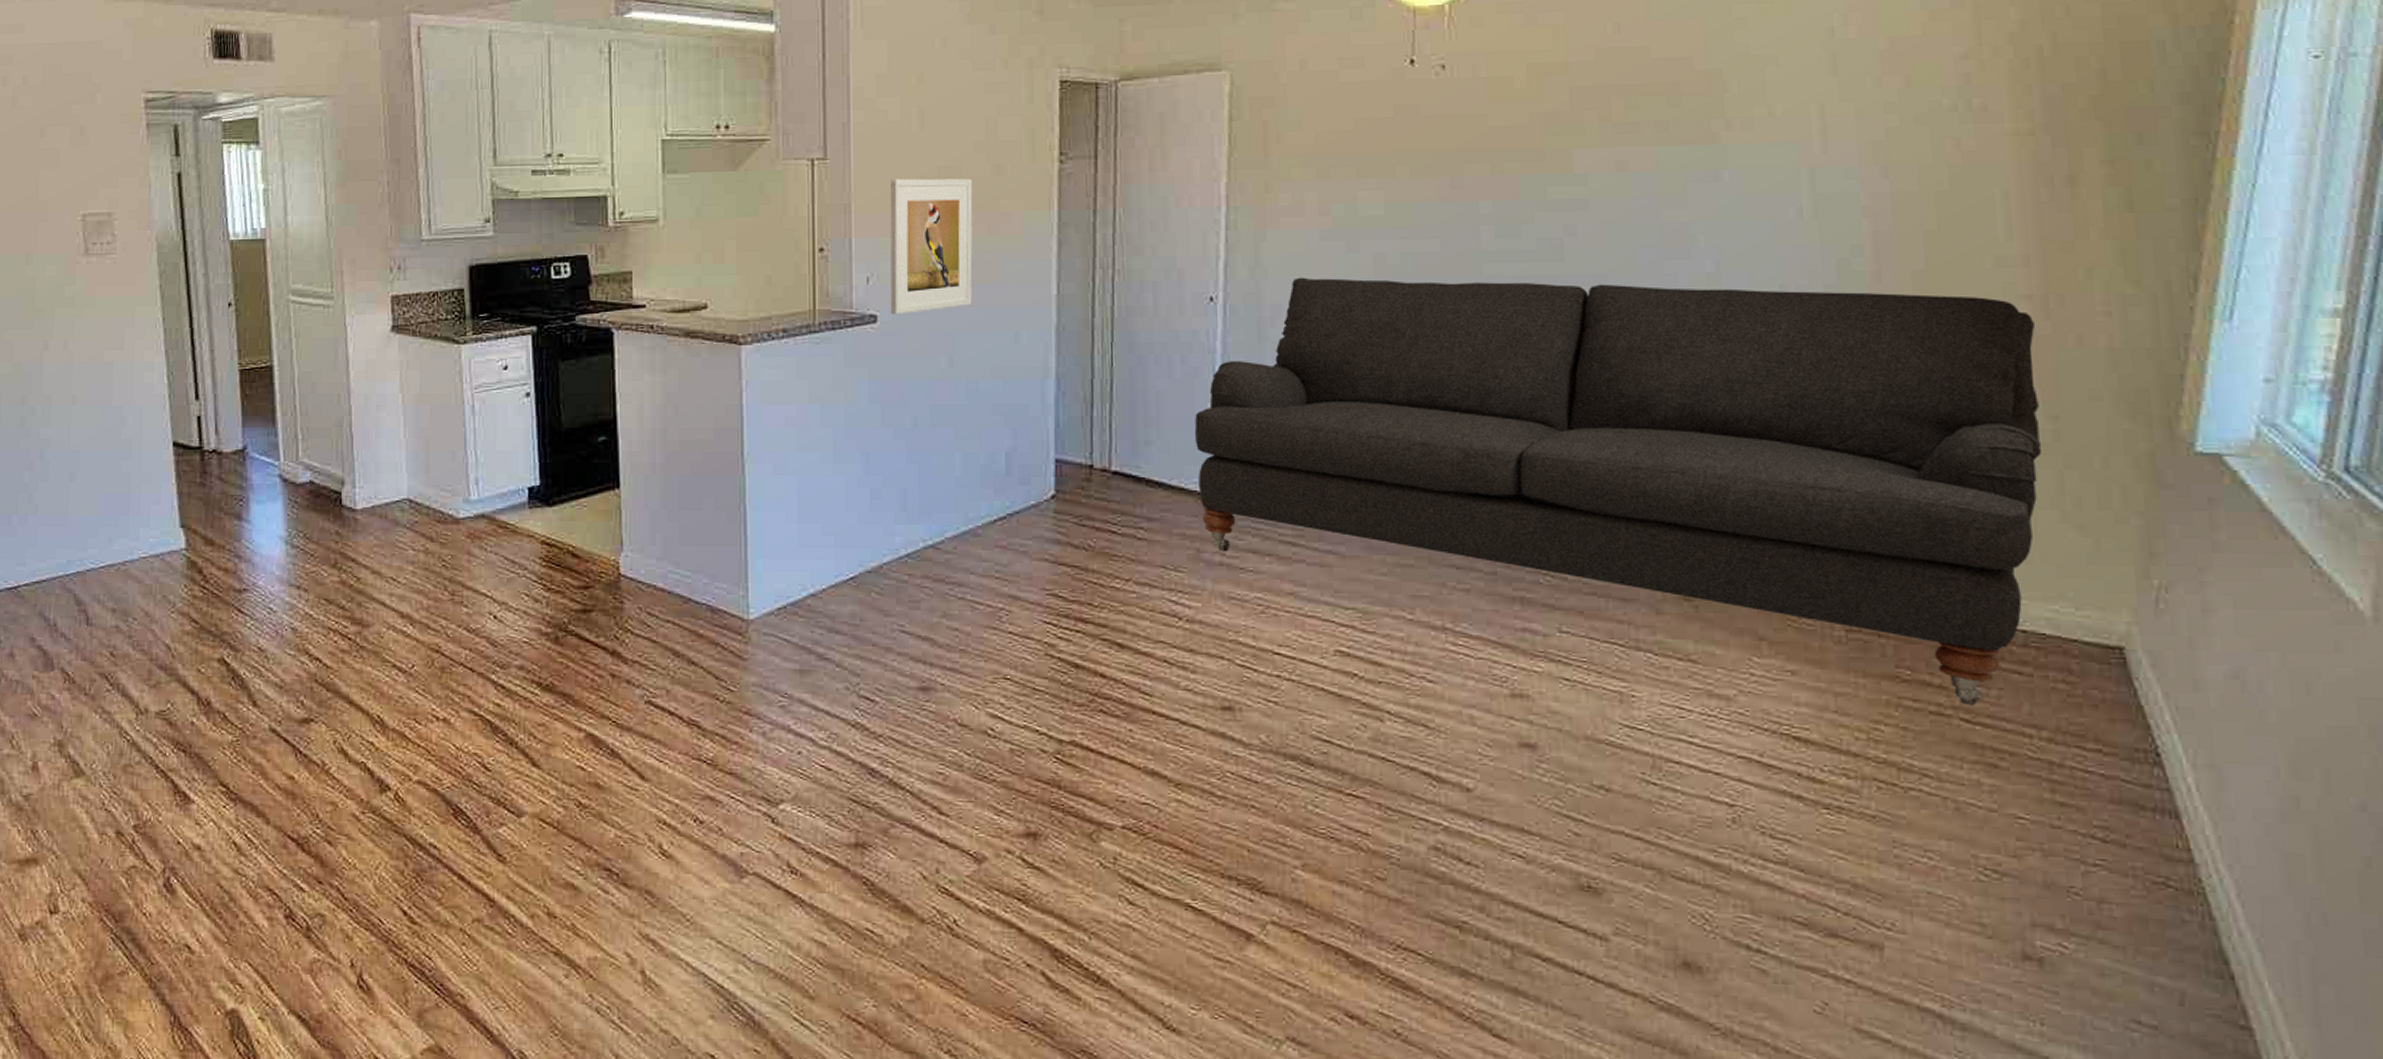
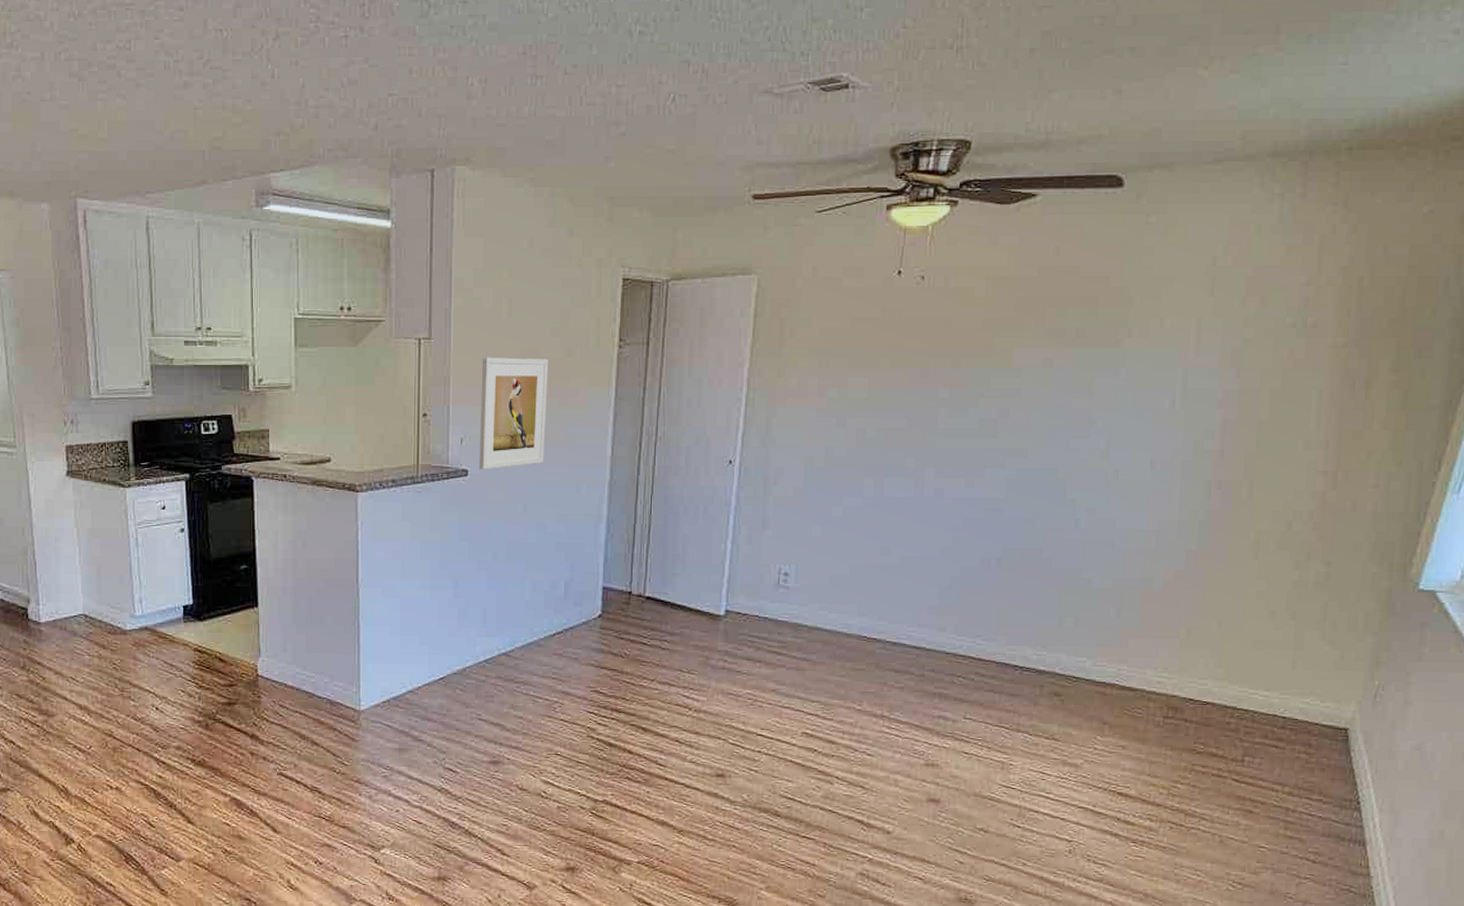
sofa: present [1194,277,2042,706] -> none [710,446,1325,770]

